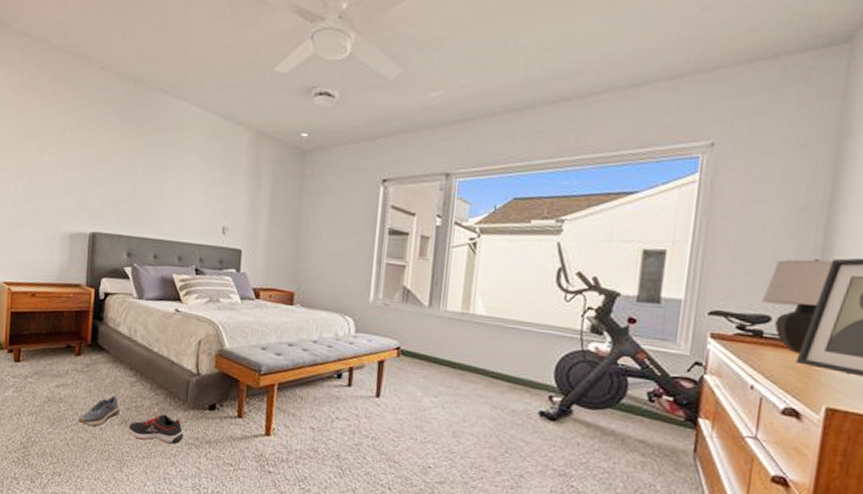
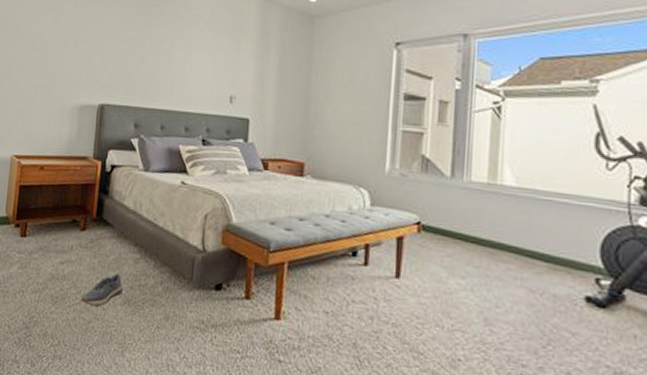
athletic shoe: present [128,414,184,444] -> none [131,293,188,327]

